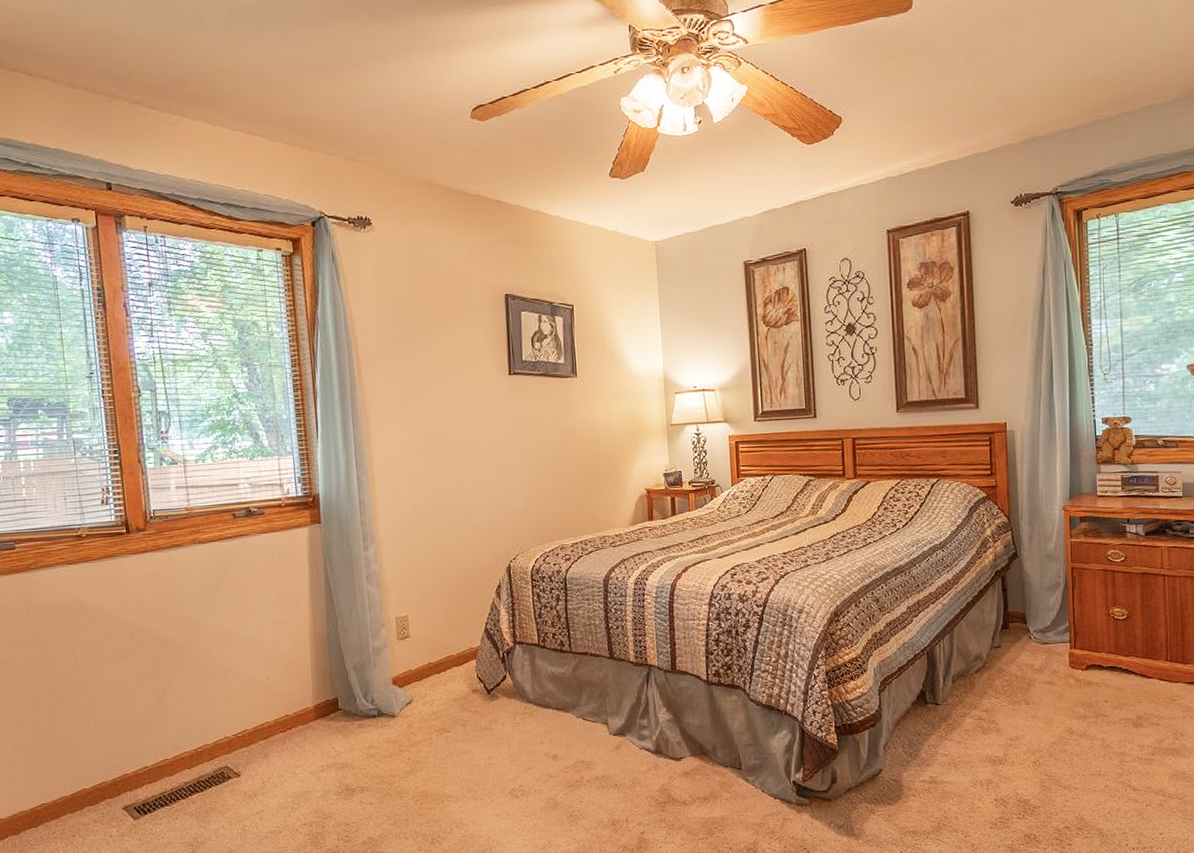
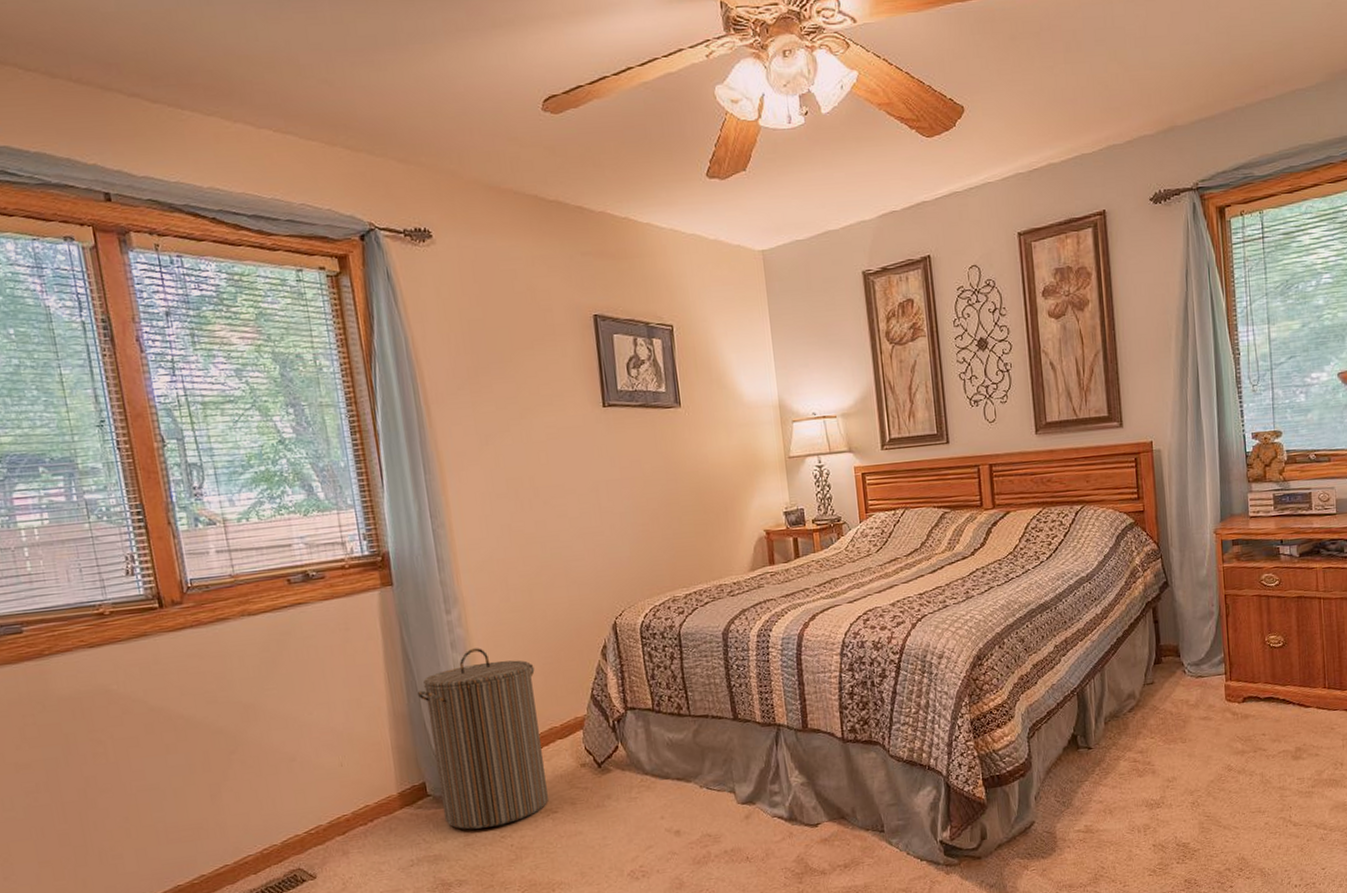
laundry hamper: none [335,581,443,742] -> present [417,648,549,830]

